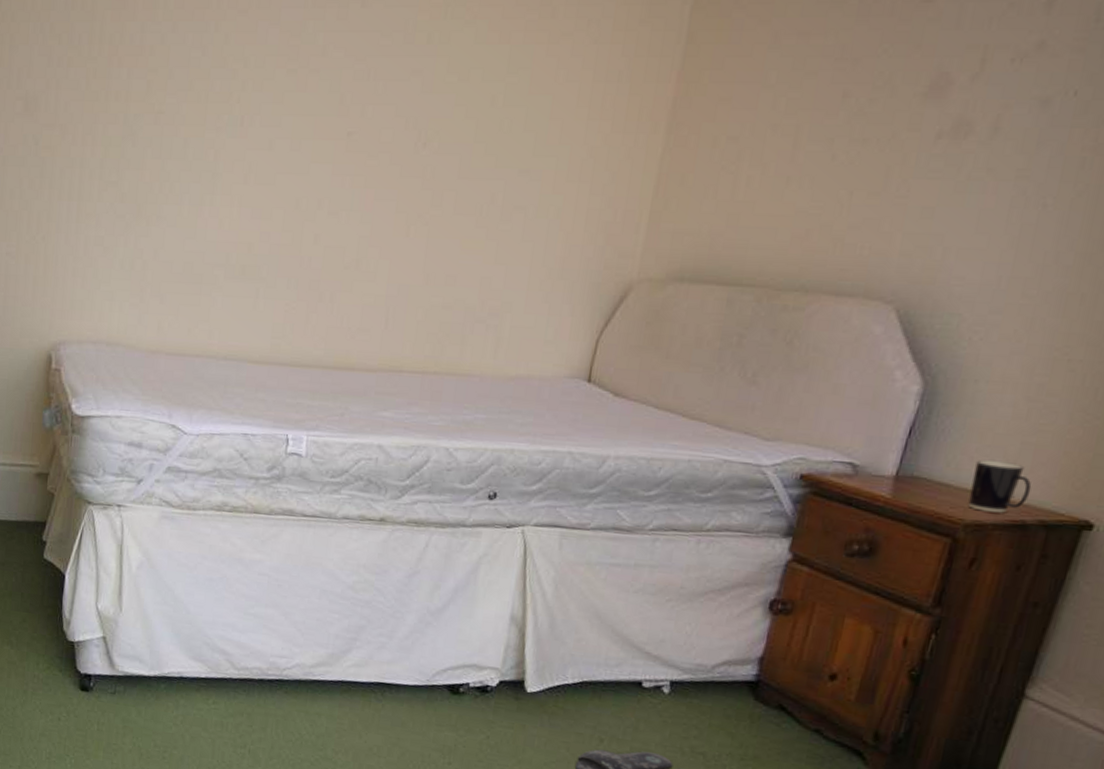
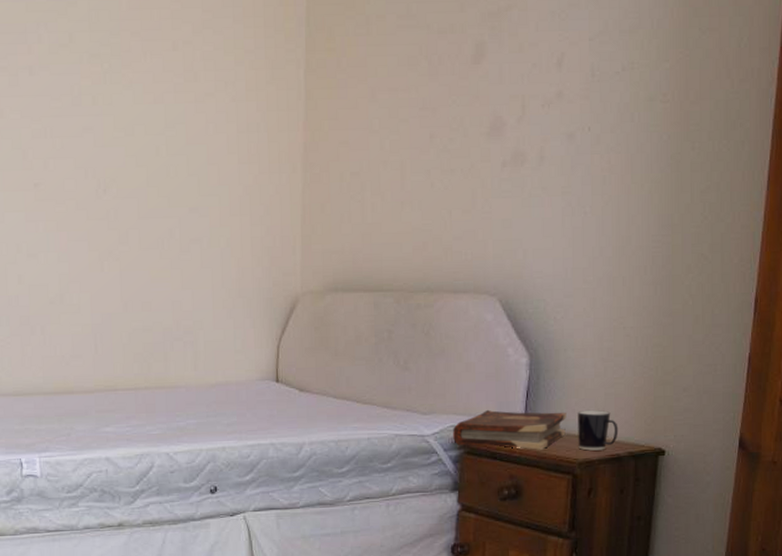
book: none [798,444,961,502] -> present [453,409,567,450]

